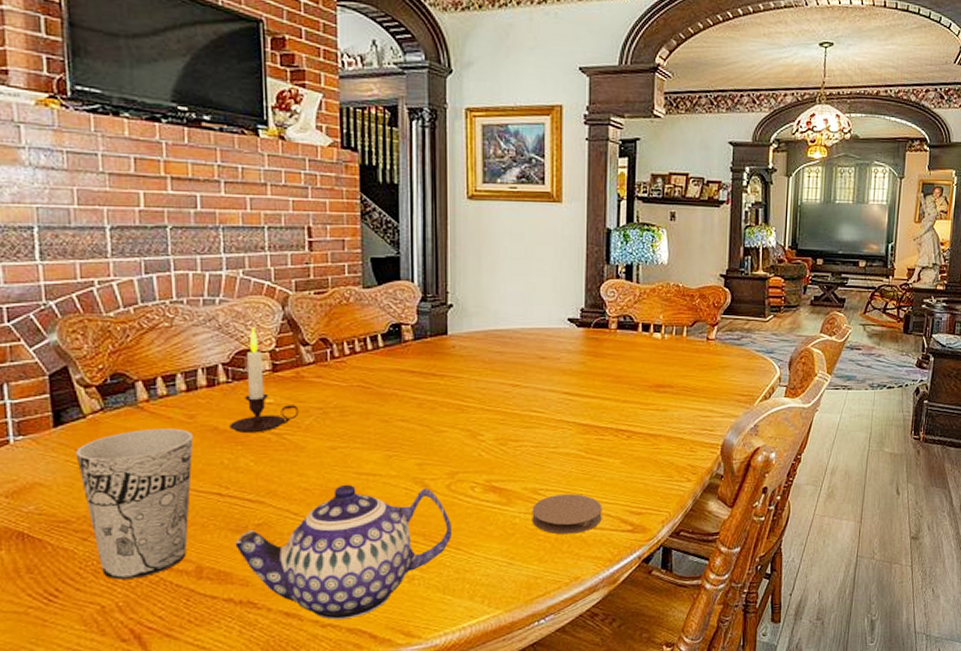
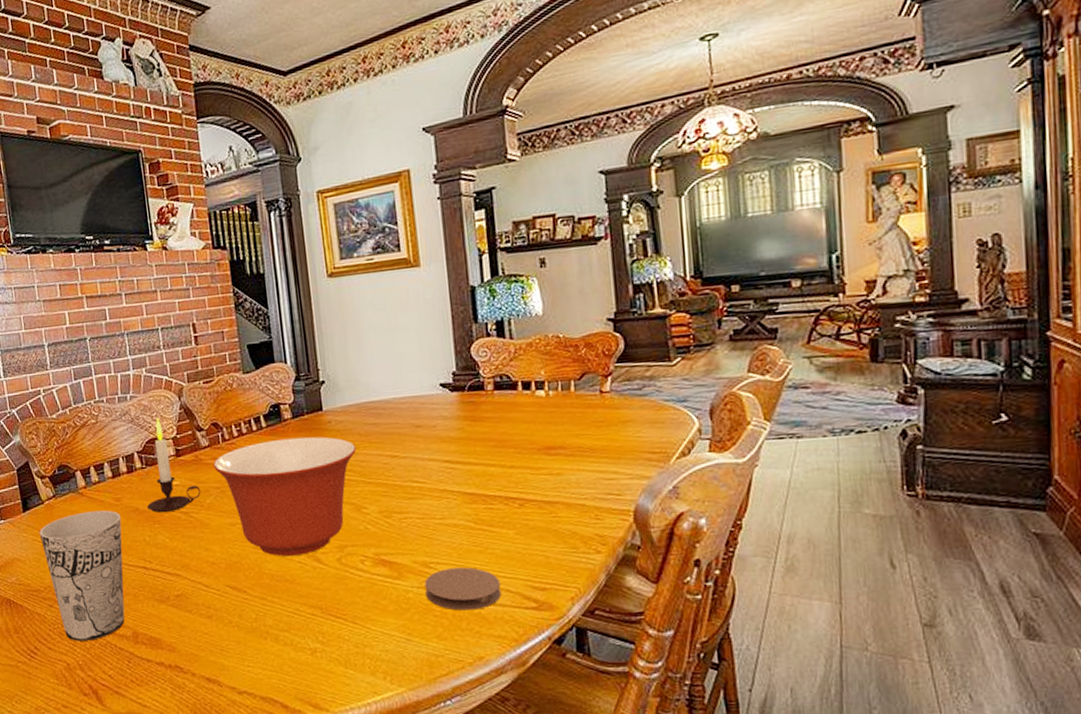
teapot: present [235,484,451,620] -> none [161,558,347,688]
mixing bowl: none [317,360,479,482] -> present [213,436,357,556]

